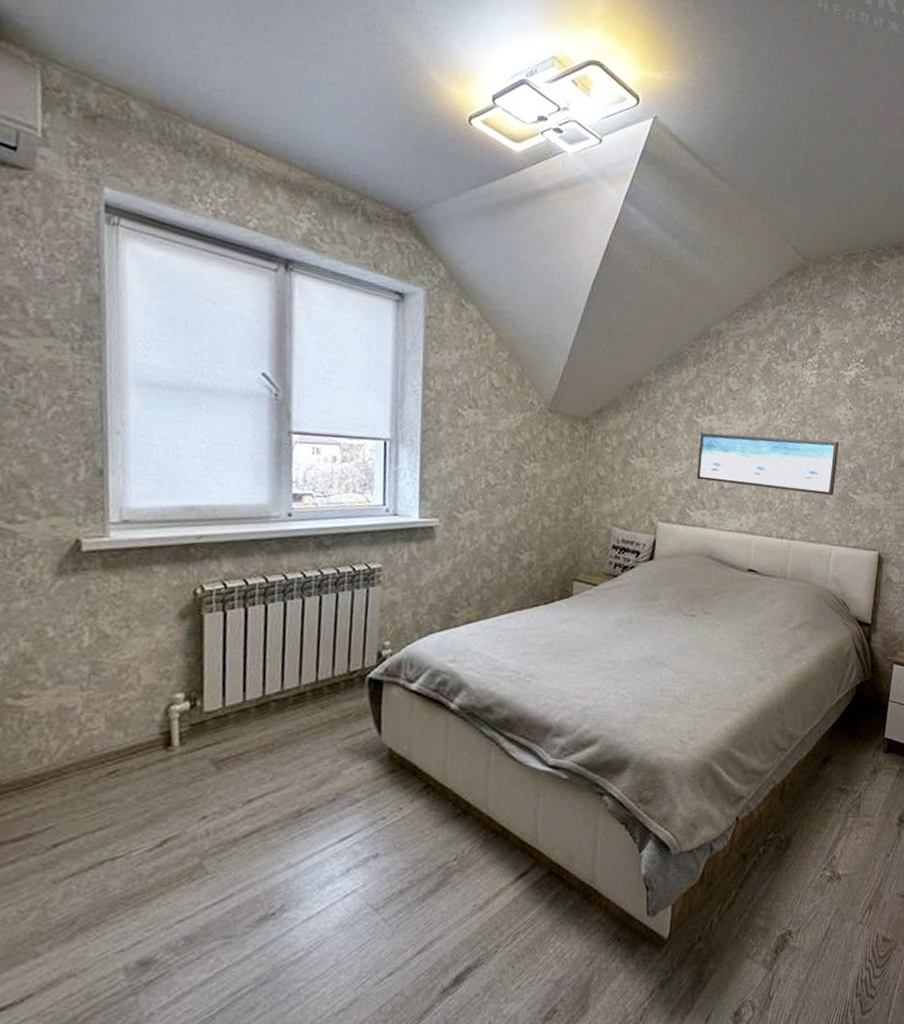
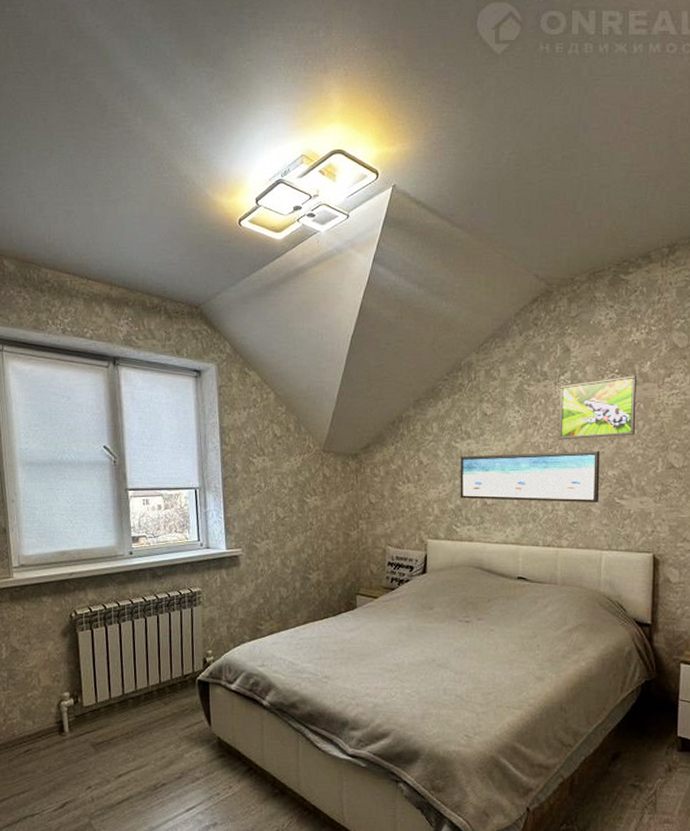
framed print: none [801,366,879,429] -> present [558,374,636,440]

